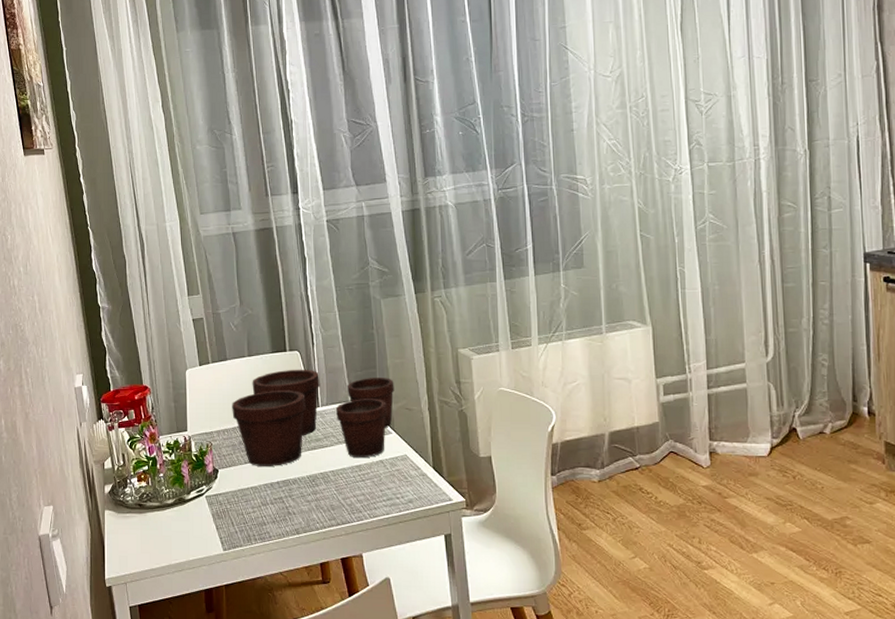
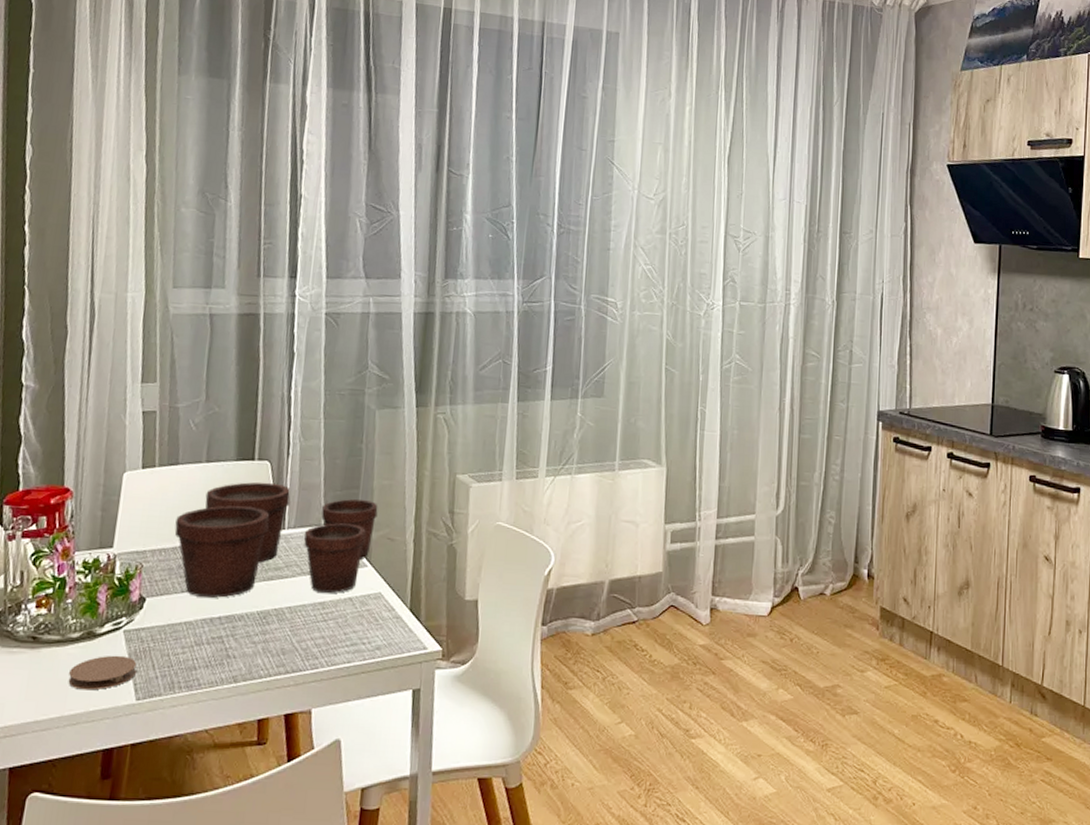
coaster: none [170,516,220,544] -> present [68,655,137,691]

